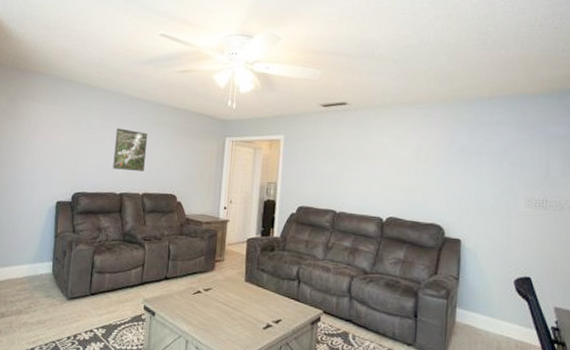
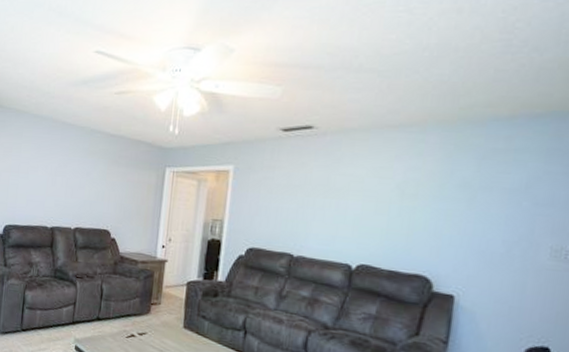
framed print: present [112,128,148,171] -> none [44,157,81,204]

